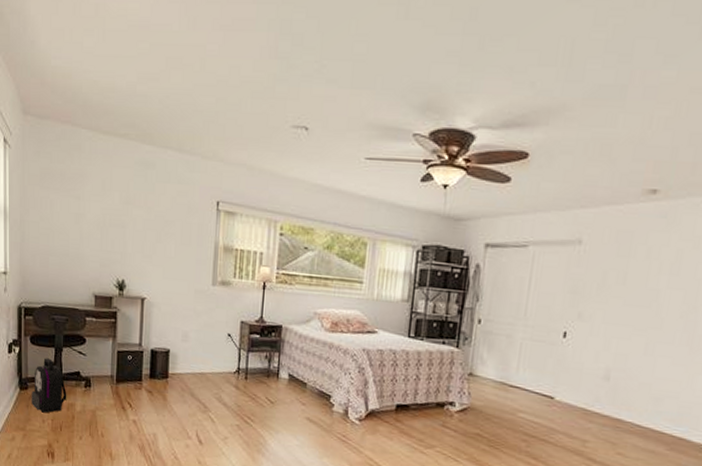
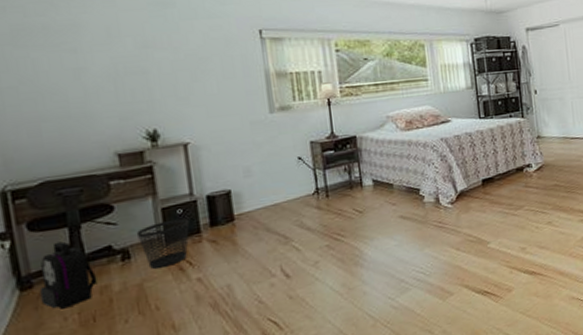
wastebasket: none [97,362,135,403] -> present [136,217,190,269]

